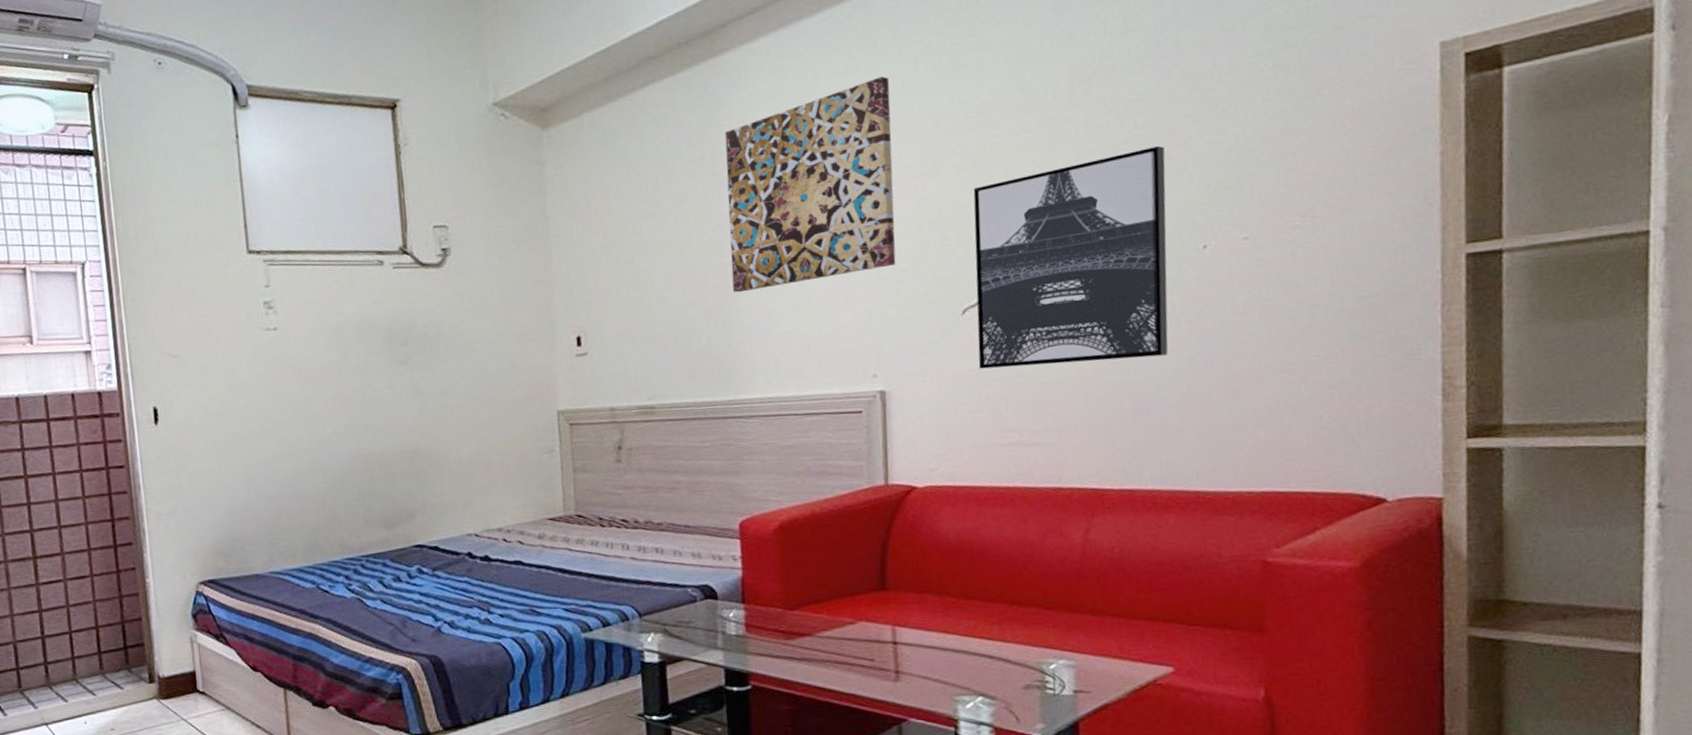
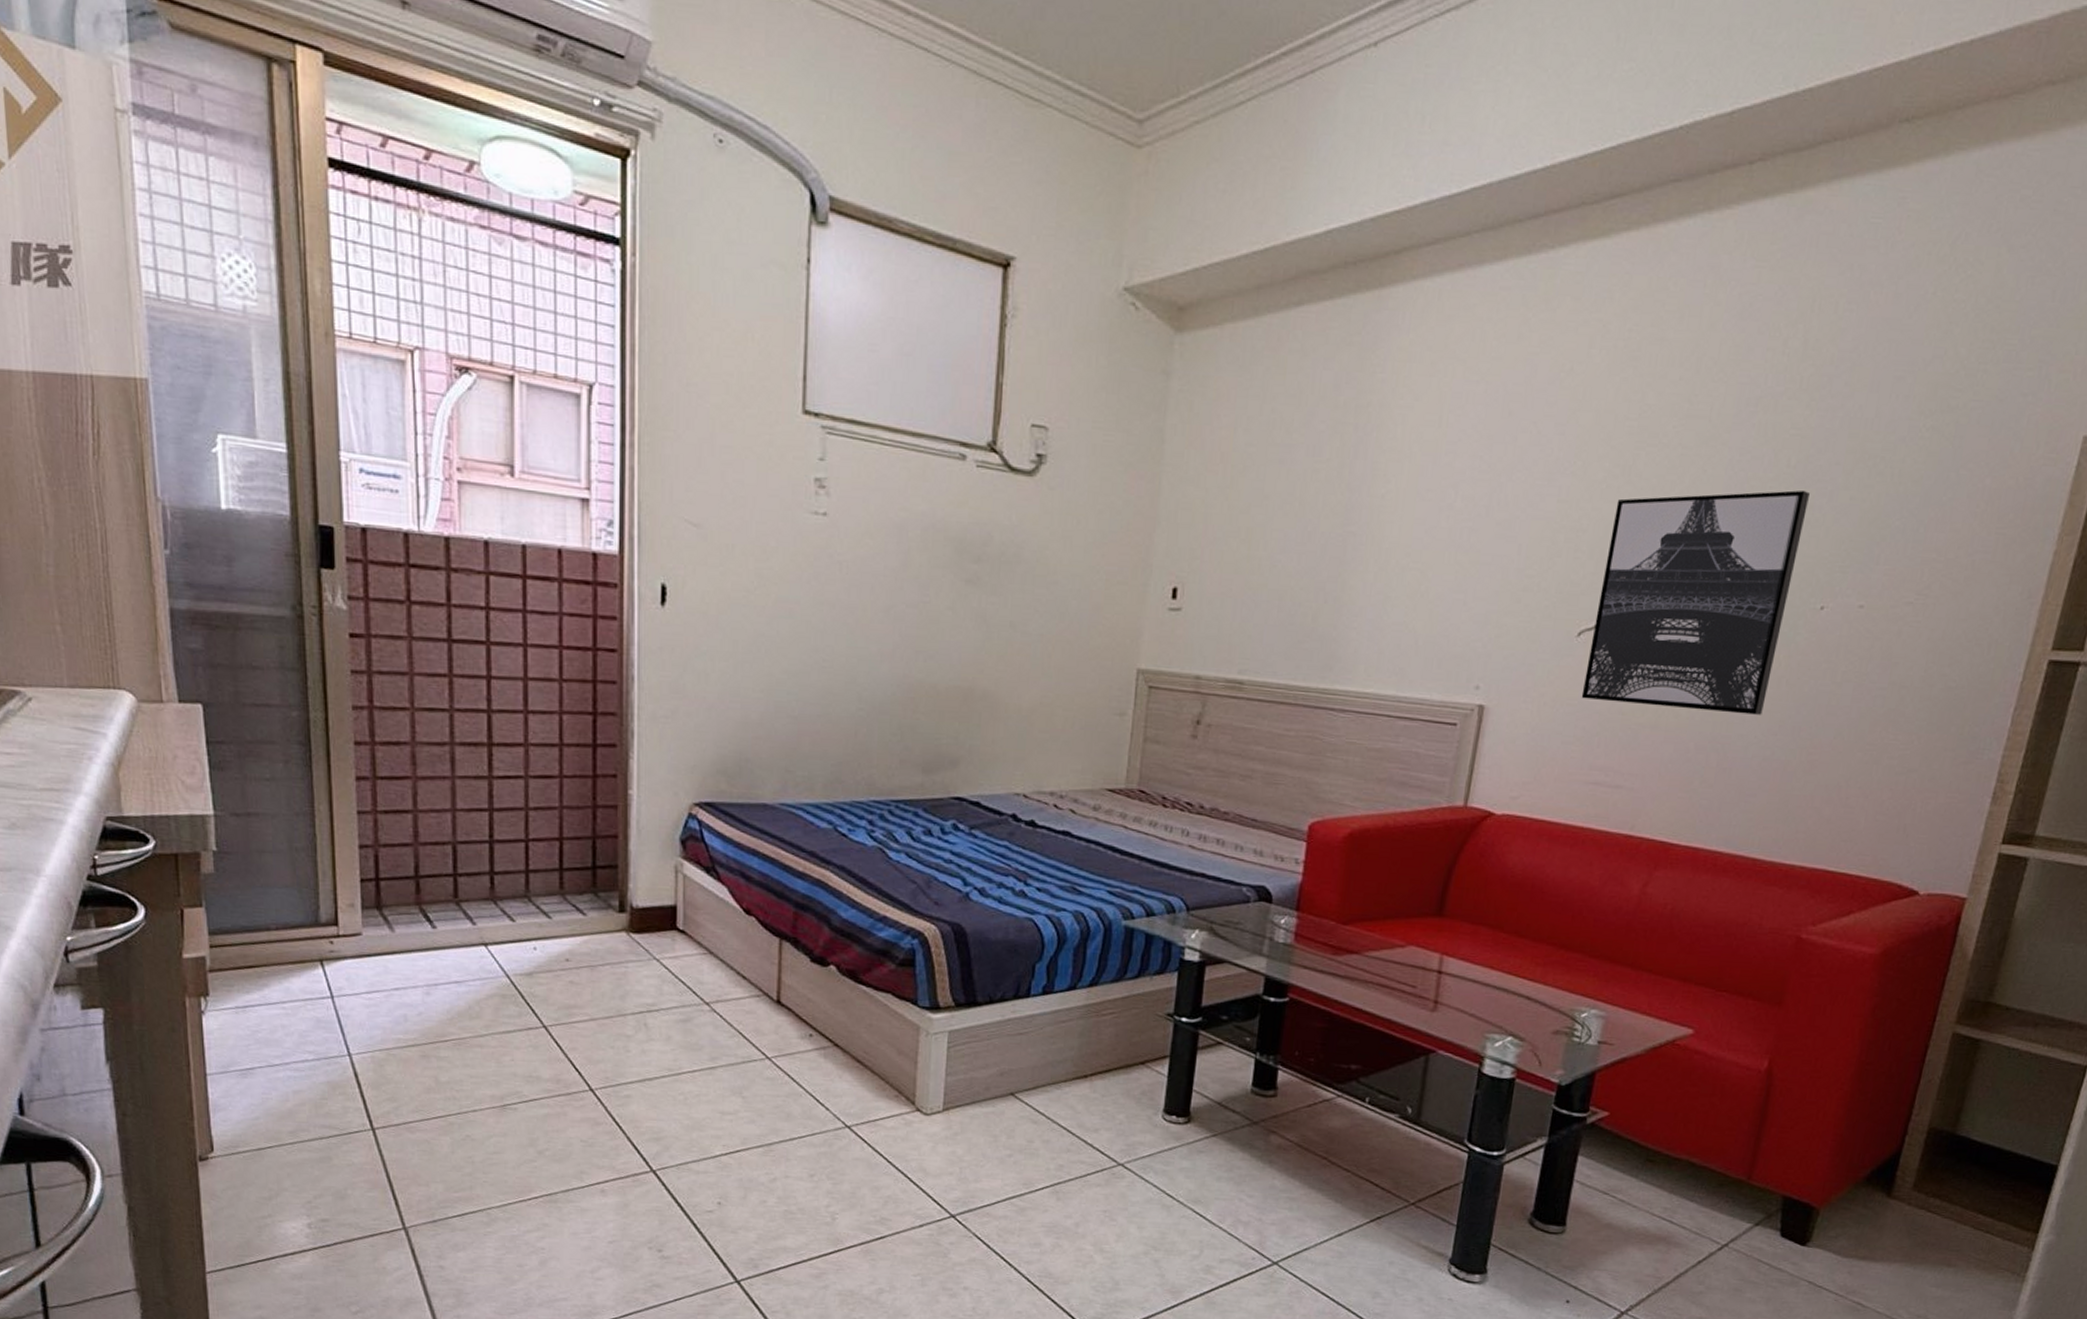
wall art: present [724,76,896,293] -> none [1350,351,1560,570]

